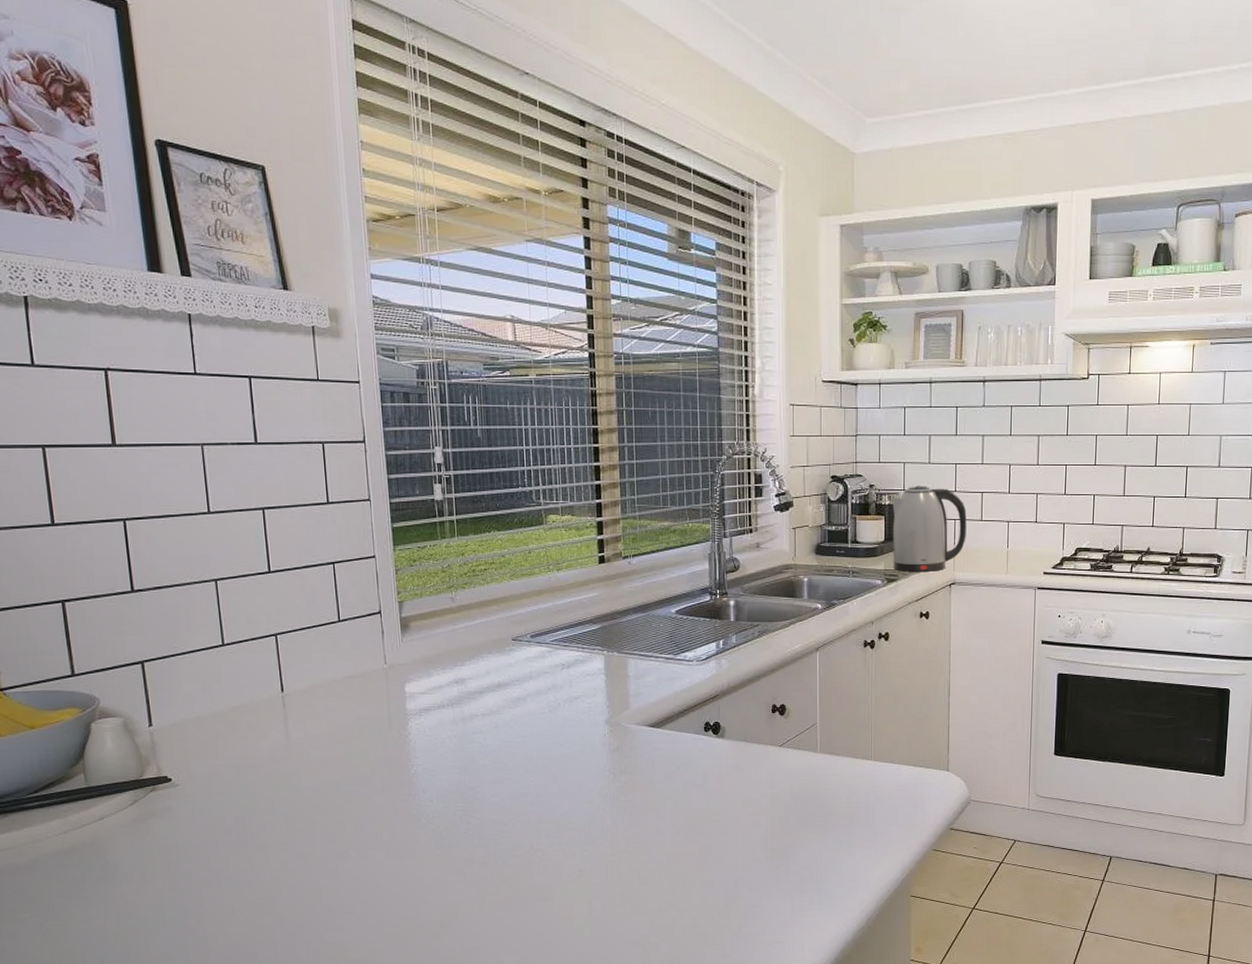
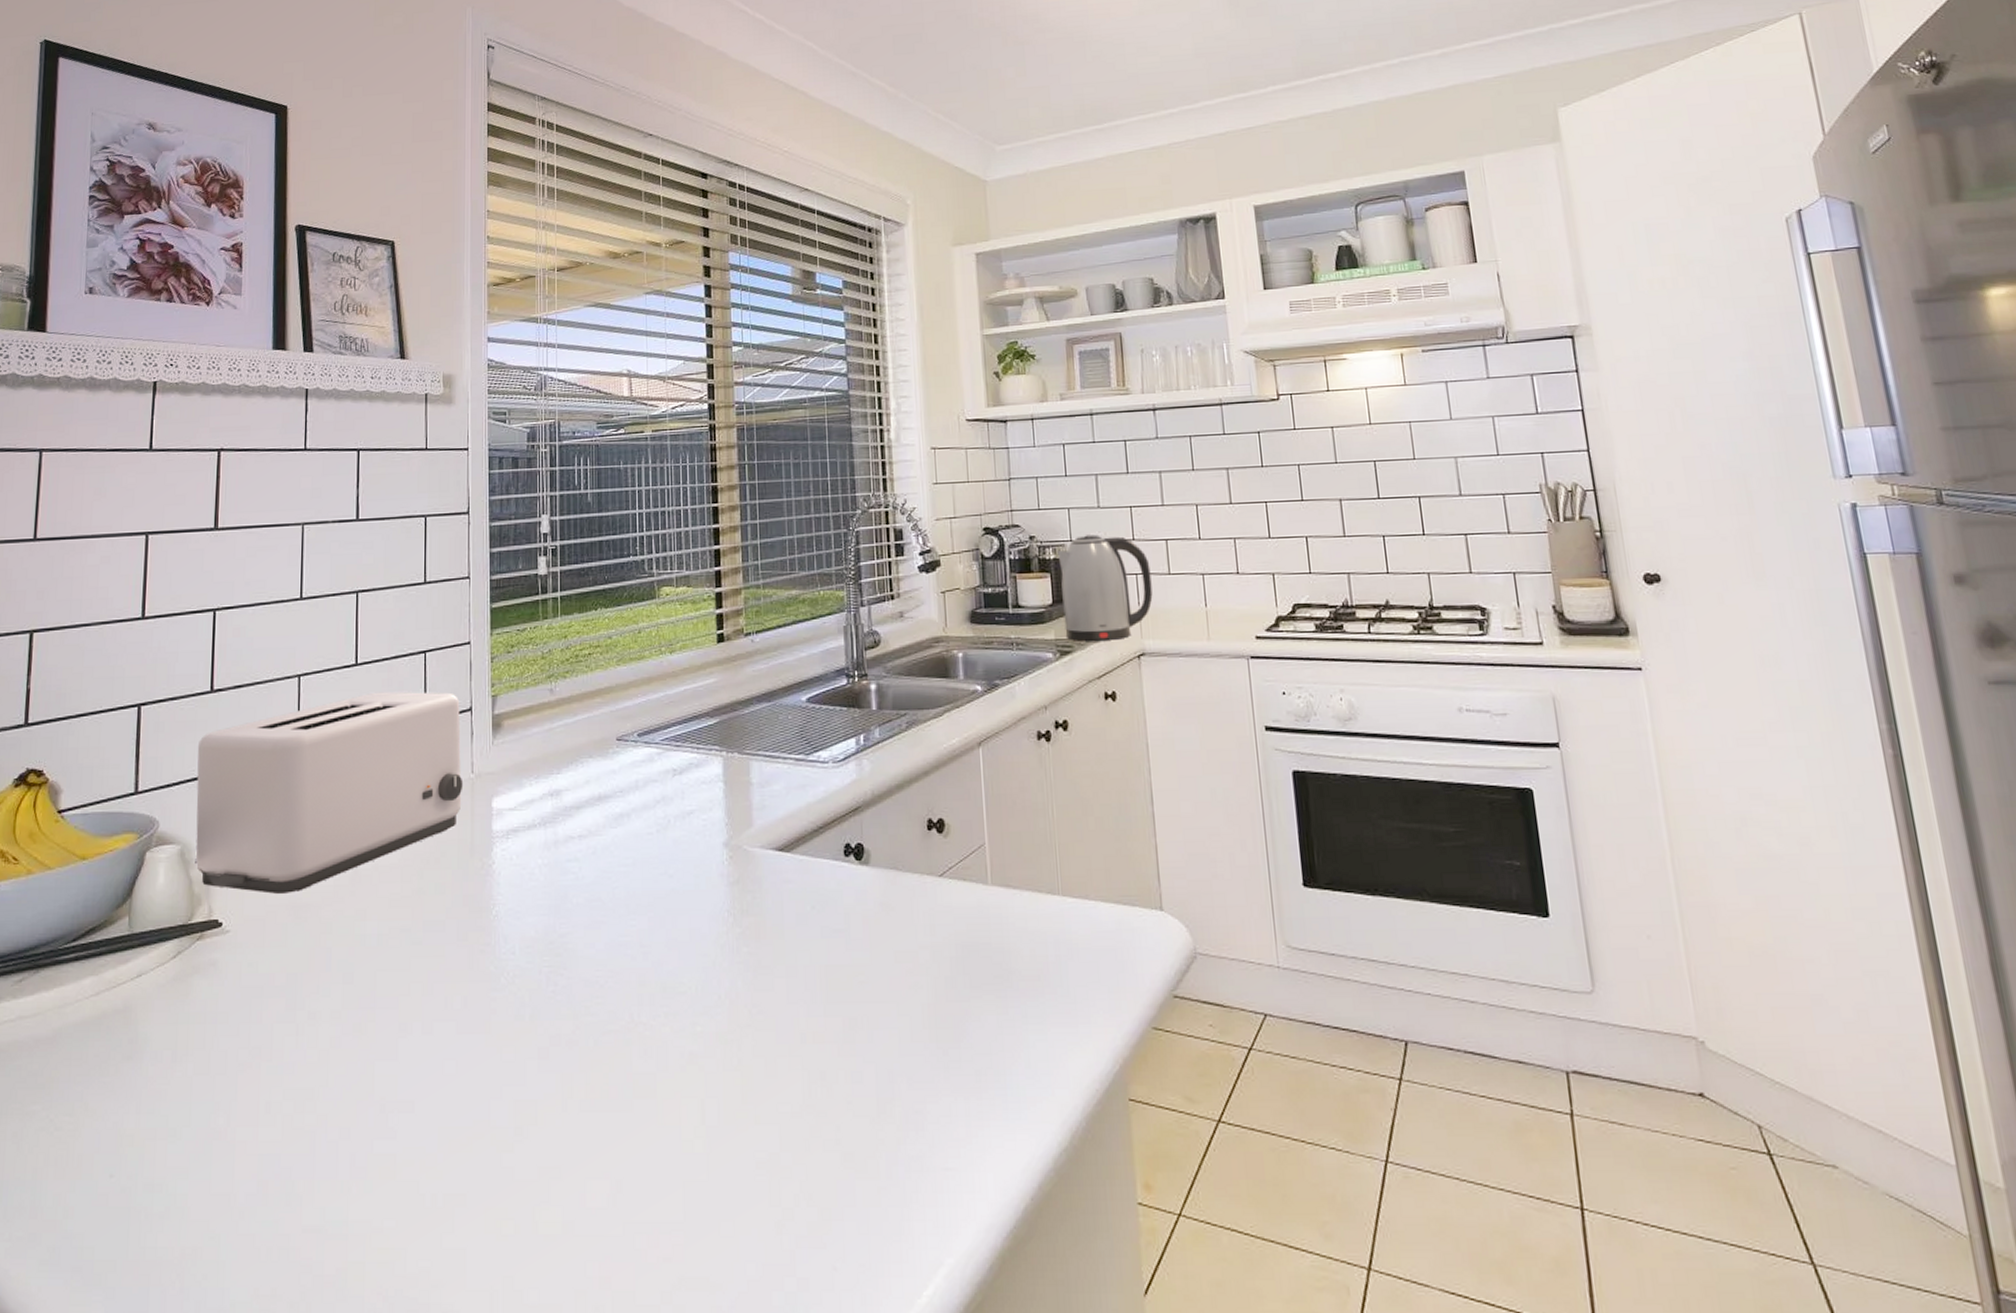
toaster: none [126,596,378,756] -> present [196,691,464,894]

